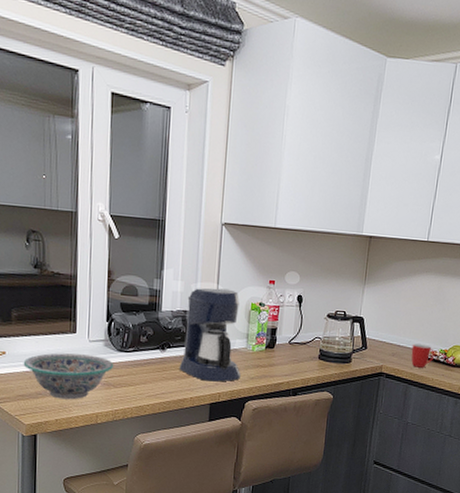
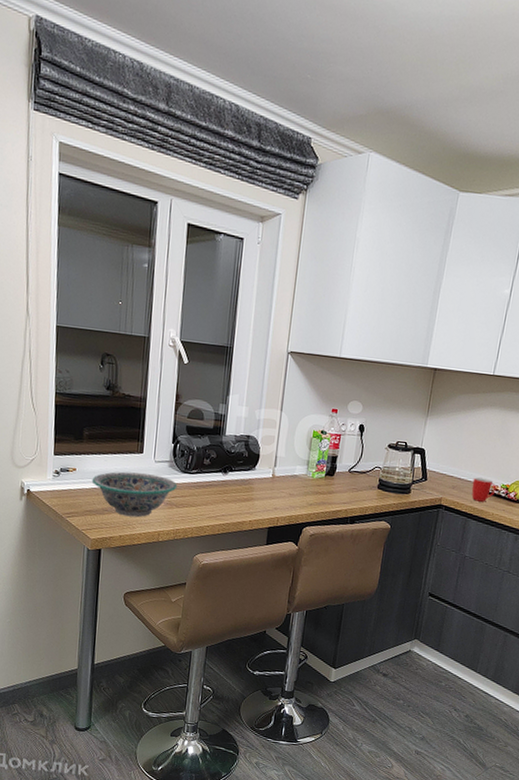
coffee maker: present [179,288,242,382] -> none [239,414,302,507]

